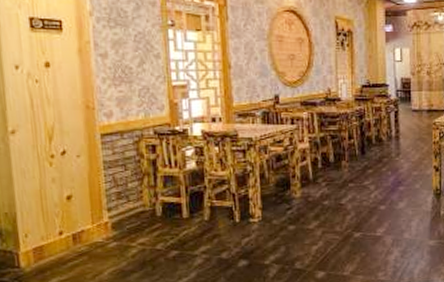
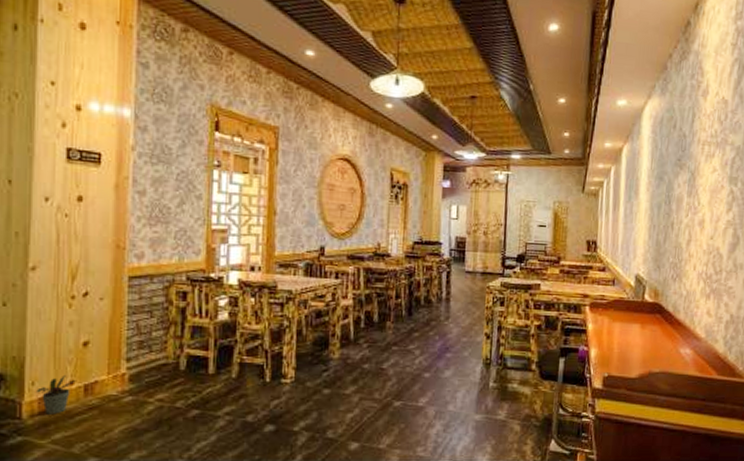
potted plant: none [30,226,64,262] -> present [37,374,76,415]

